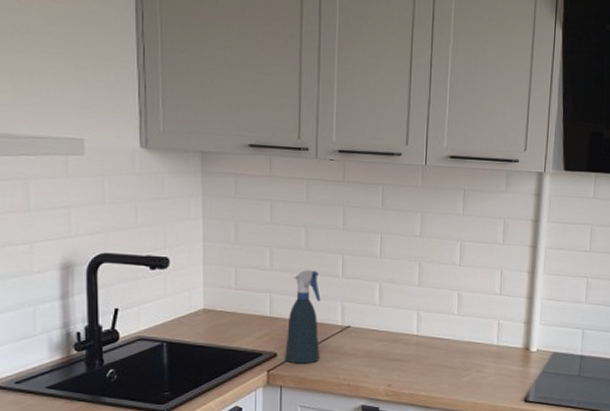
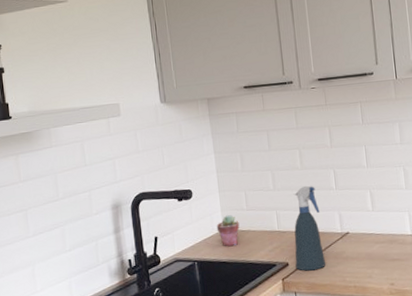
potted succulent: none [195,292,224,329] -> present [216,215,240,247]

